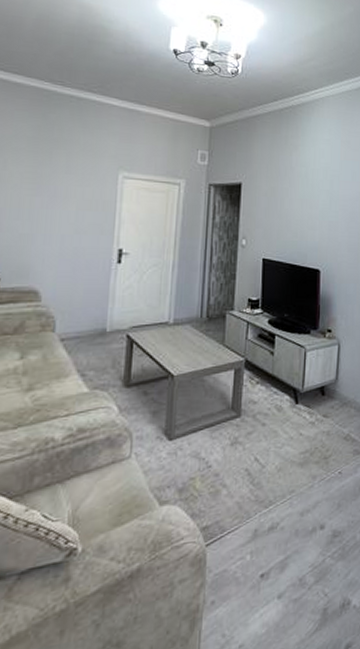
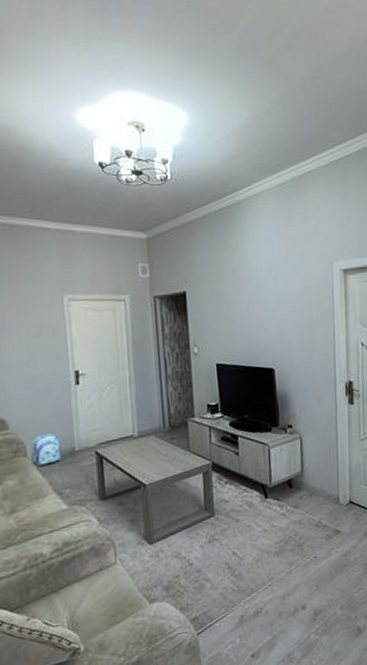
backpack: none [59,310,93,343] -> present [31,433,62,466]

